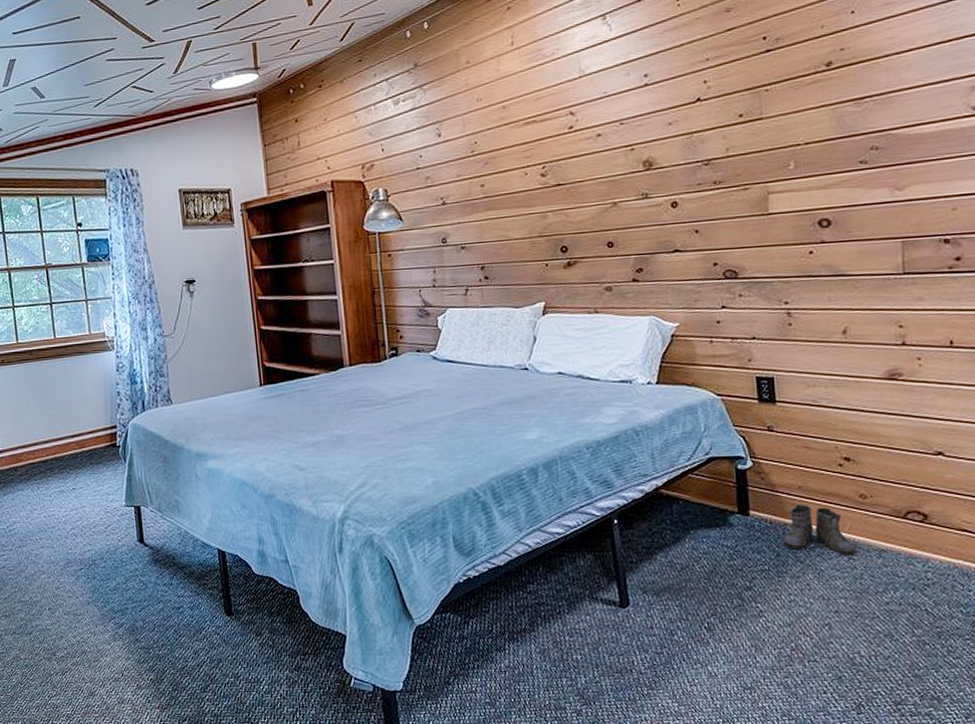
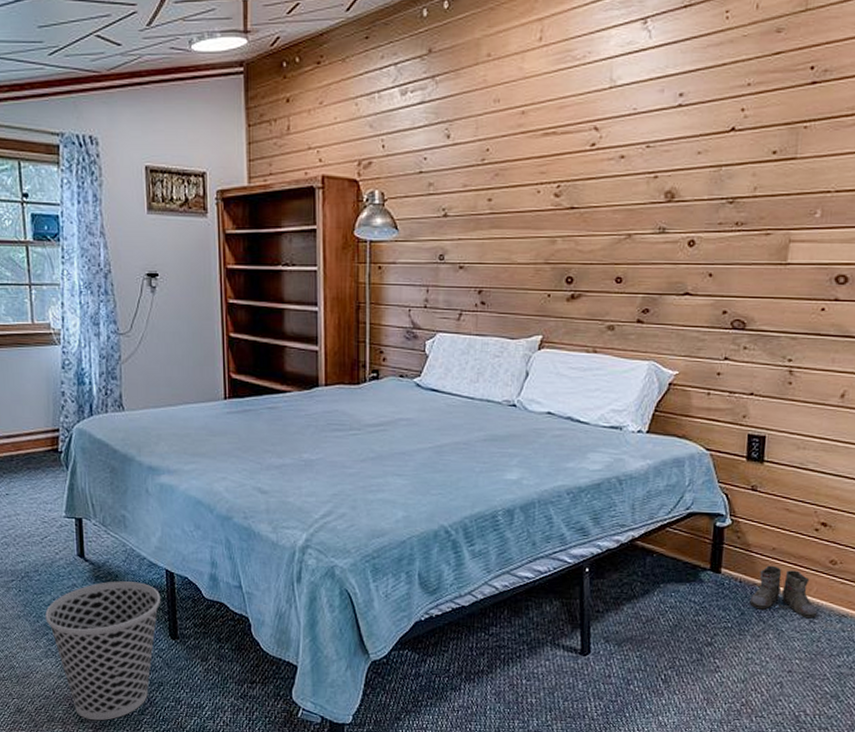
wastebasket: none [111,563,215,701] -> present [45,581,160,721]

